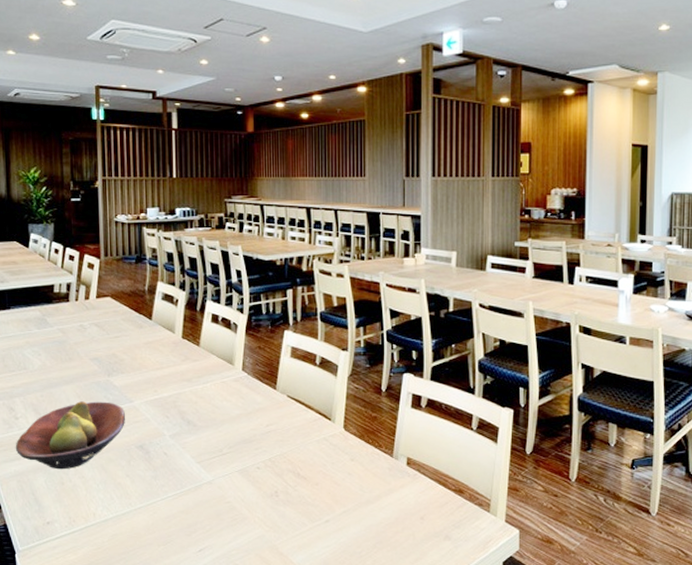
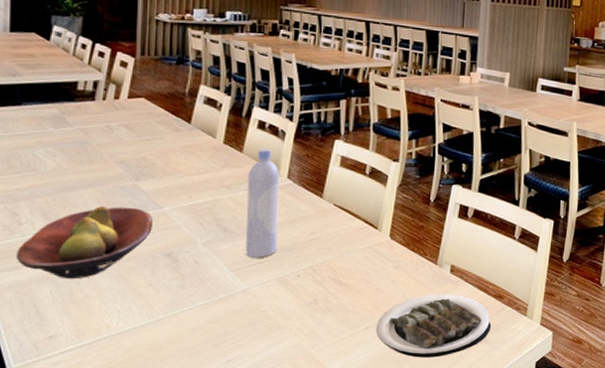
bottle: none [205,341,237,450] -> present [246,148,280,258]
plate: none [337,487,453,554] -> present [377,294,492,358]

